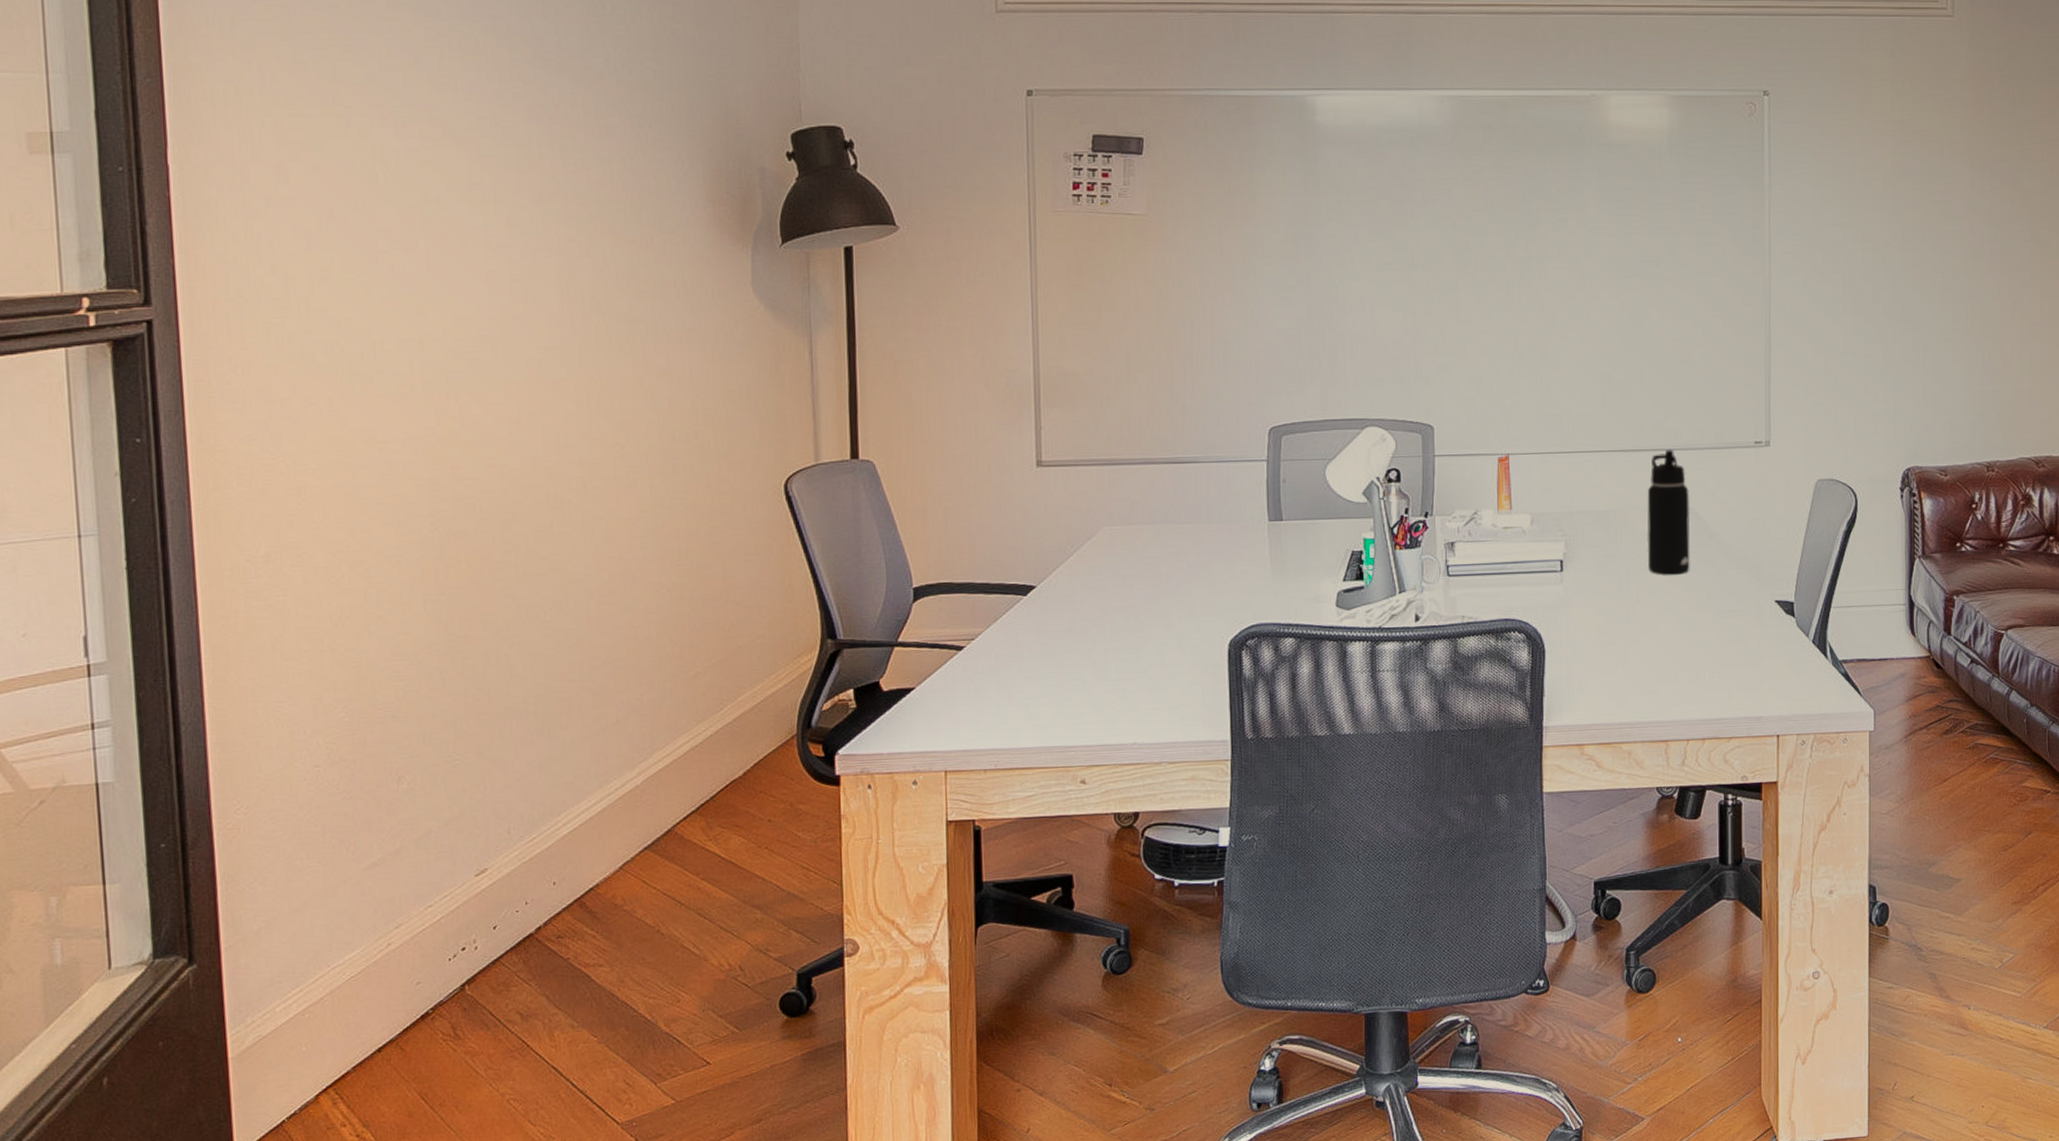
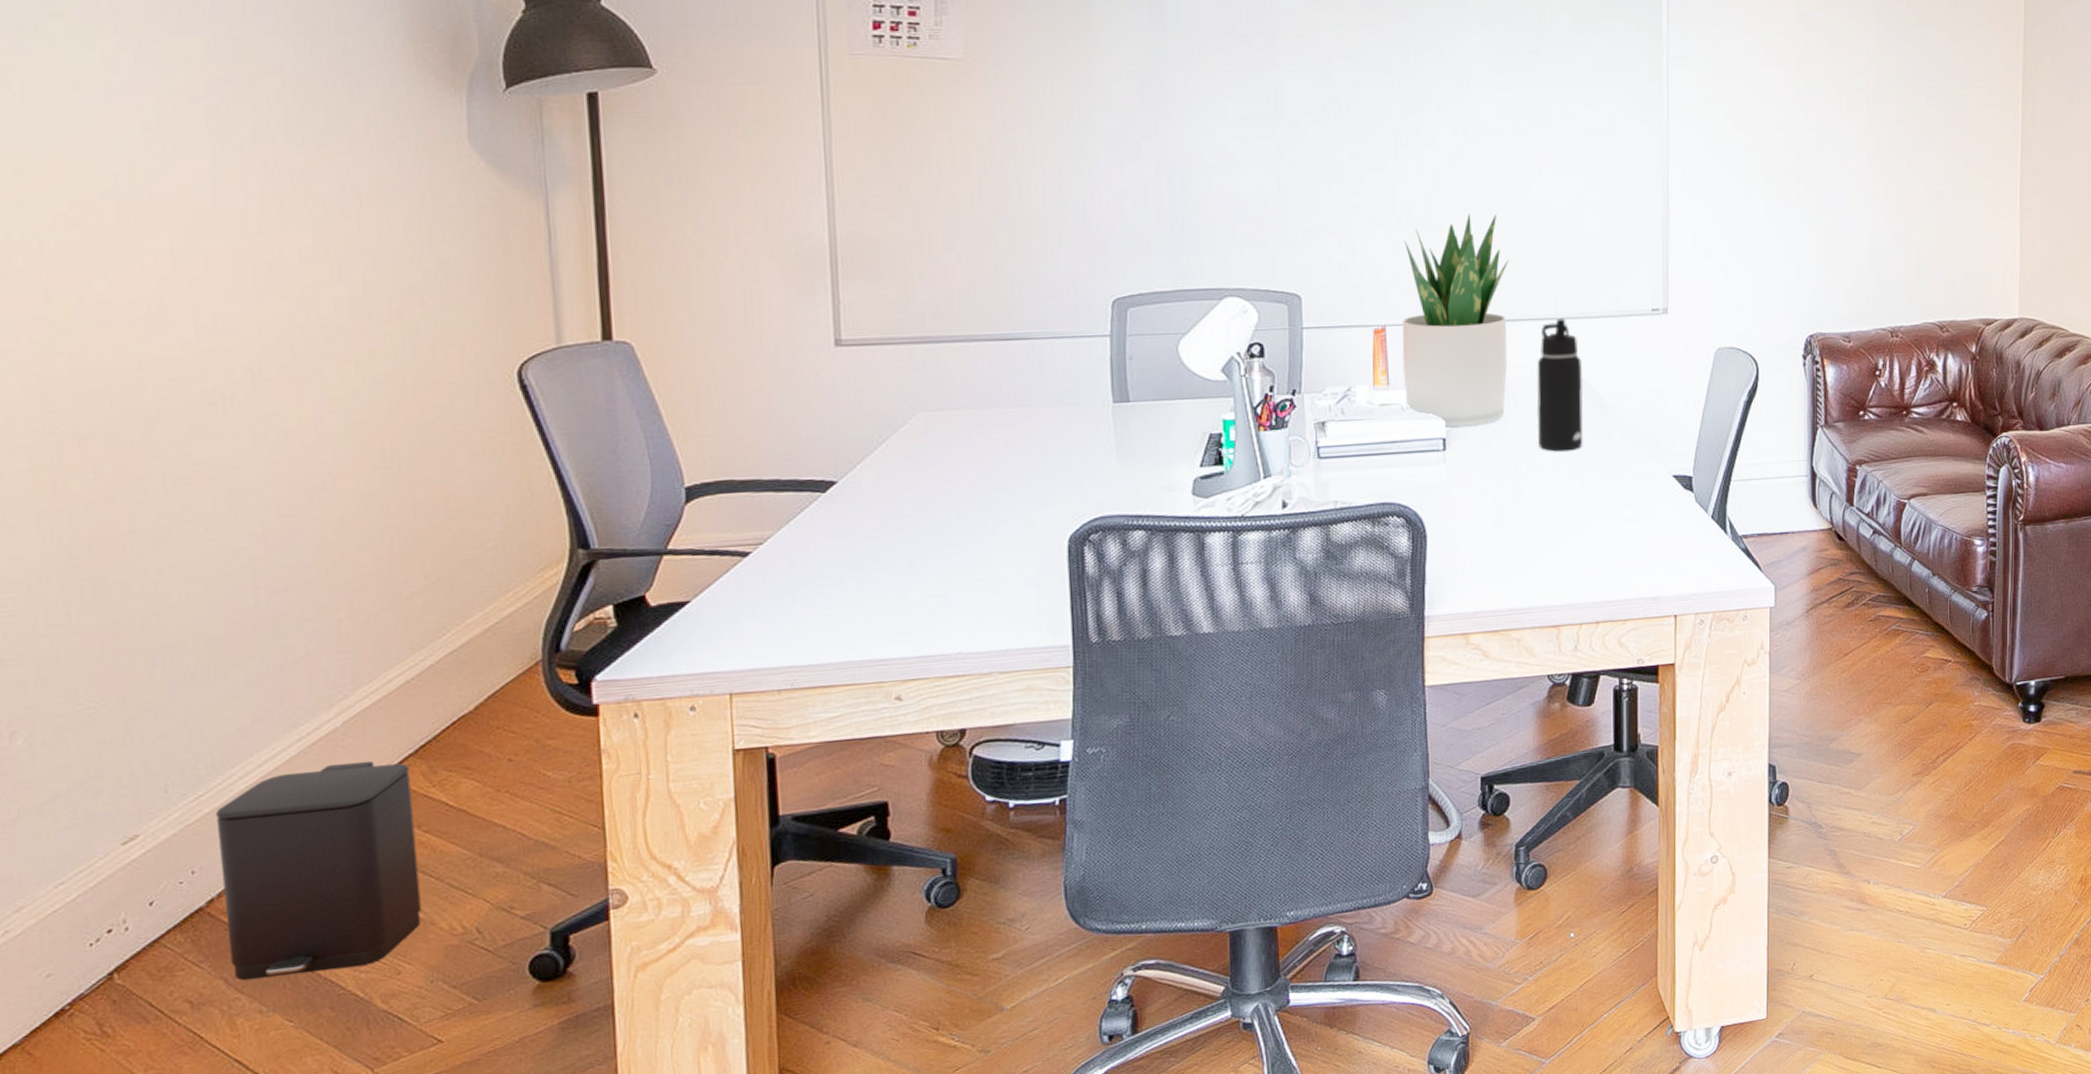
pedal bin: none [544,815,698,998] -> present [215,760,422,980]
planter: none [1523,351,1622,551] -> present [1401,214,1510,428]

